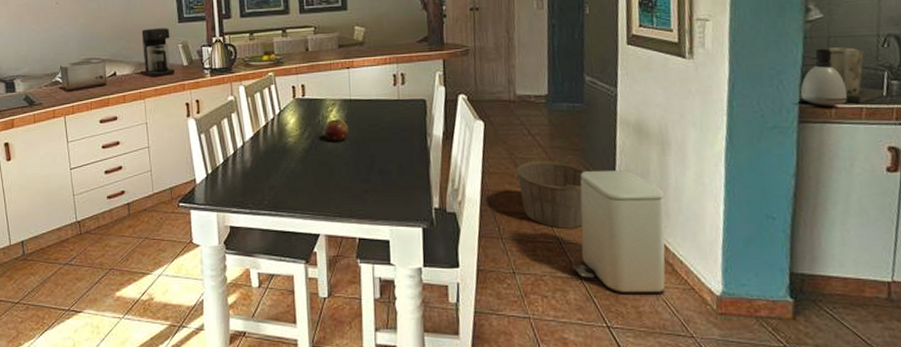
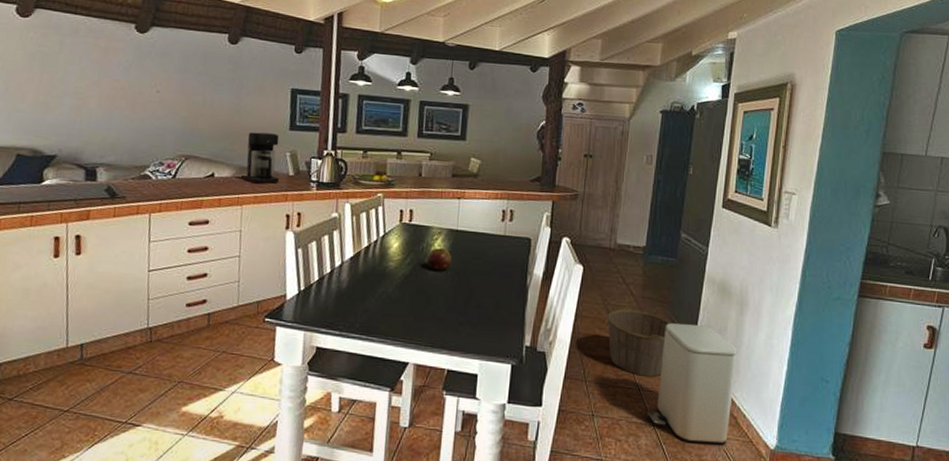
toaster: present [60,58,107,92] -> none [150,156,204,189]
soap dispenser: present [800,48,848,106] -> none [863,231,903,285]
paper towel roll: present [829,47,885,104] -> none [890,232,931,285]

